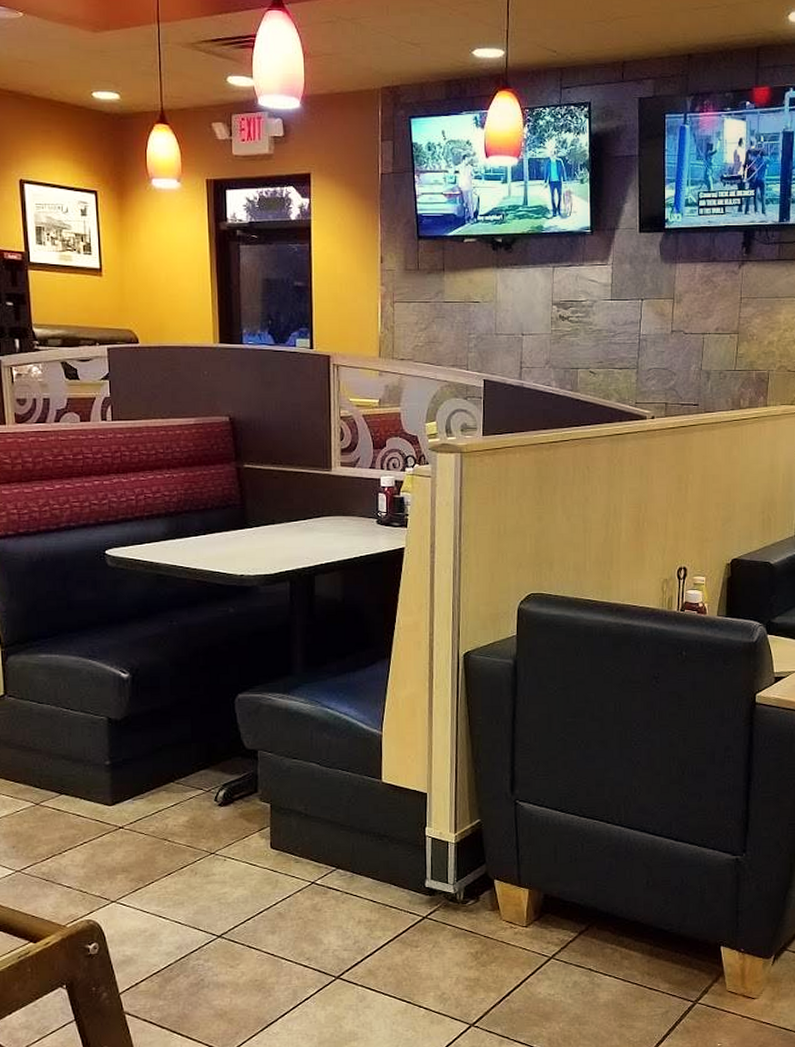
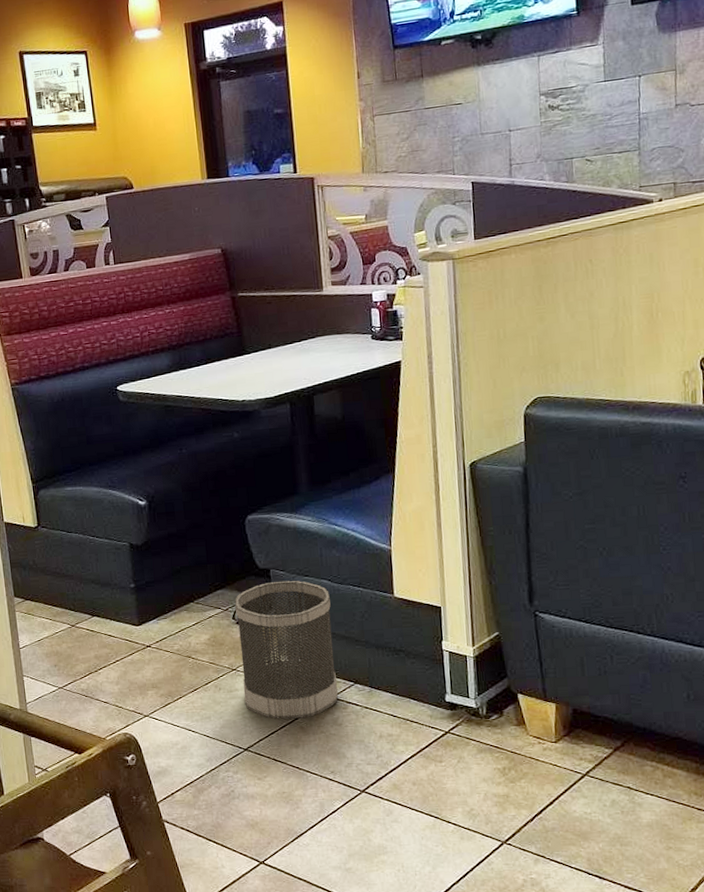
wastebasket: none [218,762,320,905] -> present [235,580,339,719]

